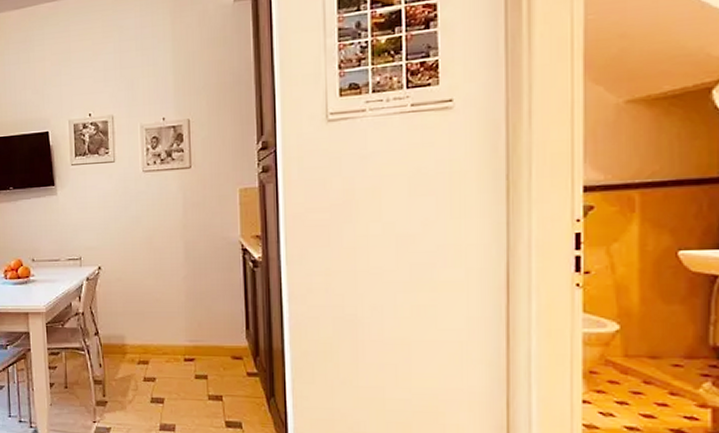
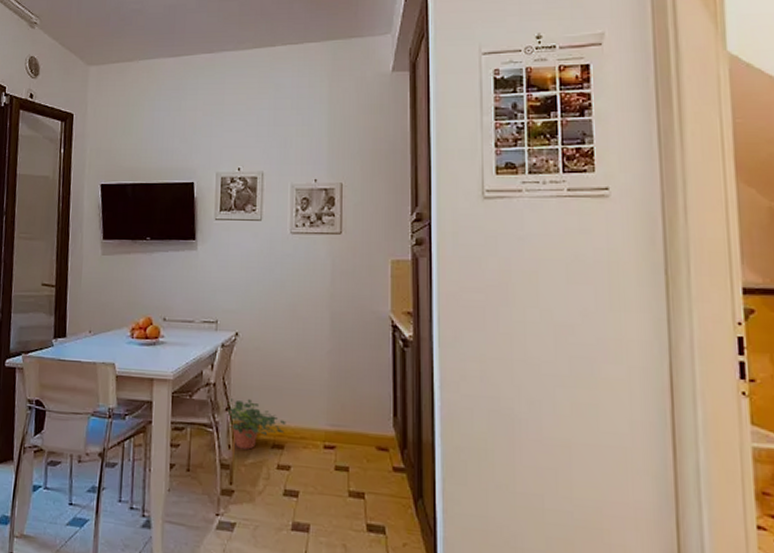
potted plant: none [96,323,150,367] -> present [227,398,286,450]

